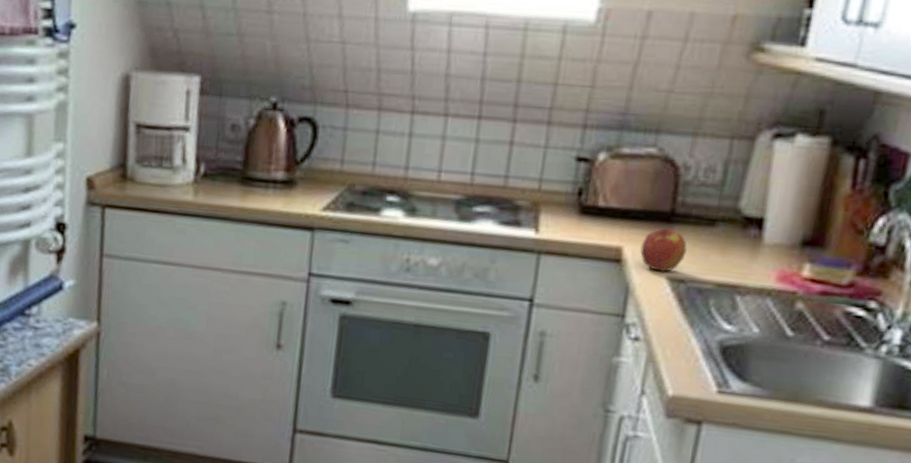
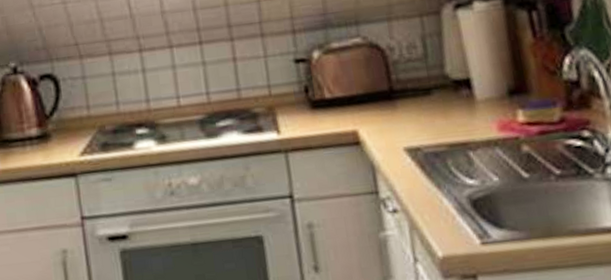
apple: present [640,228,687,272] -> none [373,105,414,145]

